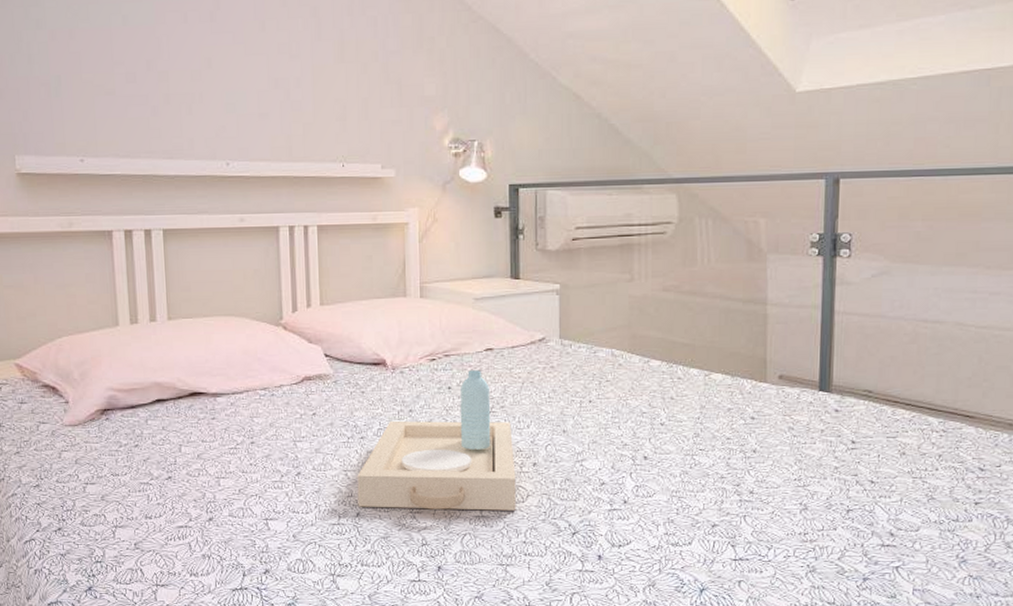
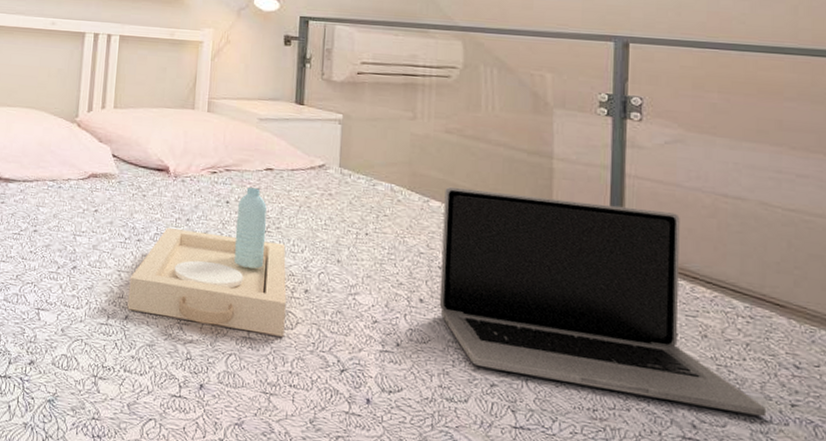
laptop: none [662,343,954,517] -> present [439,186,767,417]

